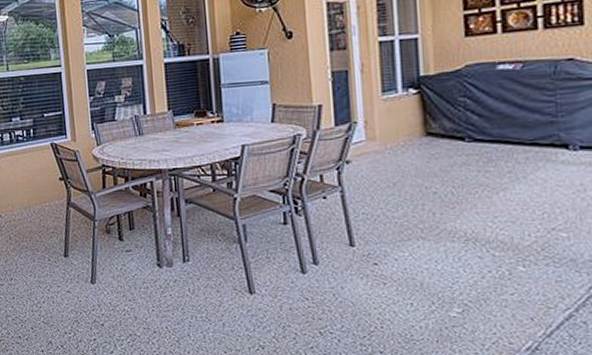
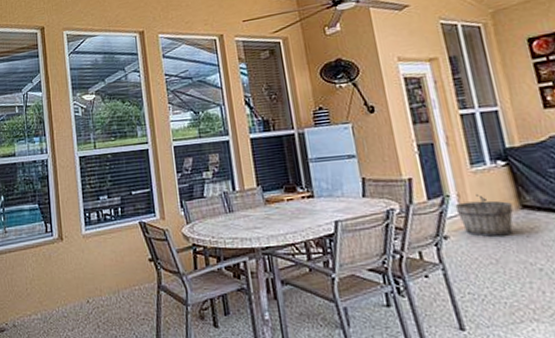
wooden bucket: none [361,120,417,162] -> present [455,193,513,237]

